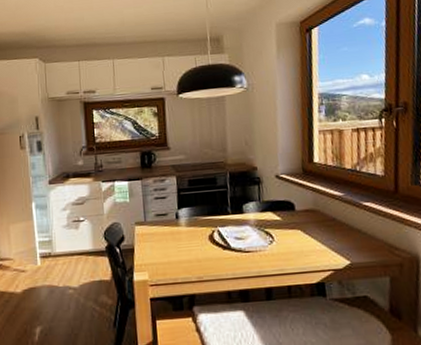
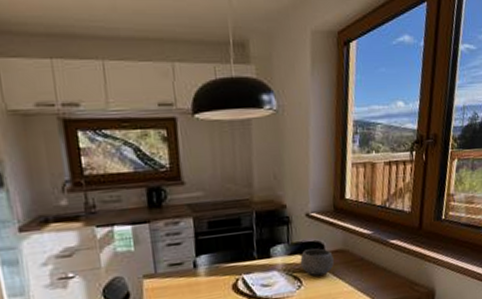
bowl: none [271,207,305,233] -> present [300,248,334,276]

